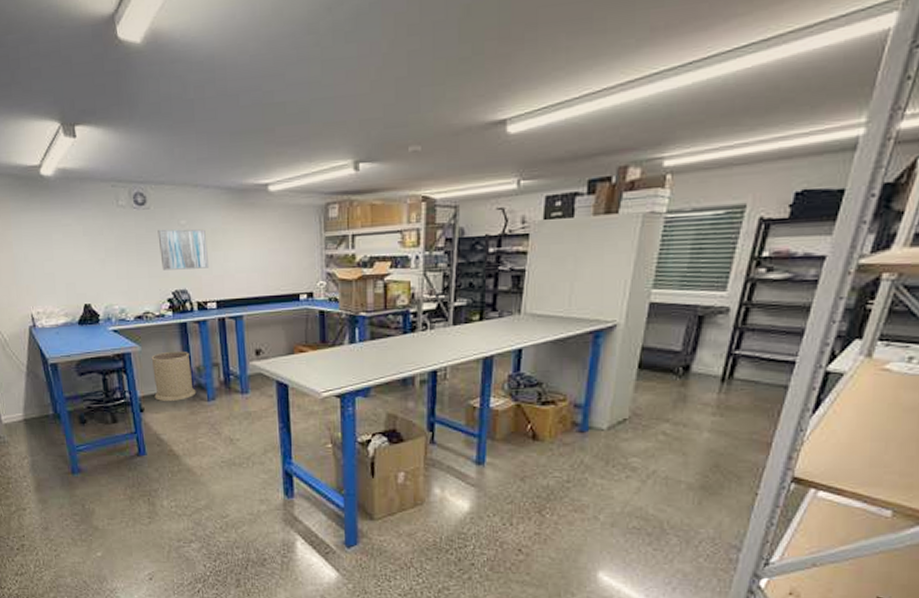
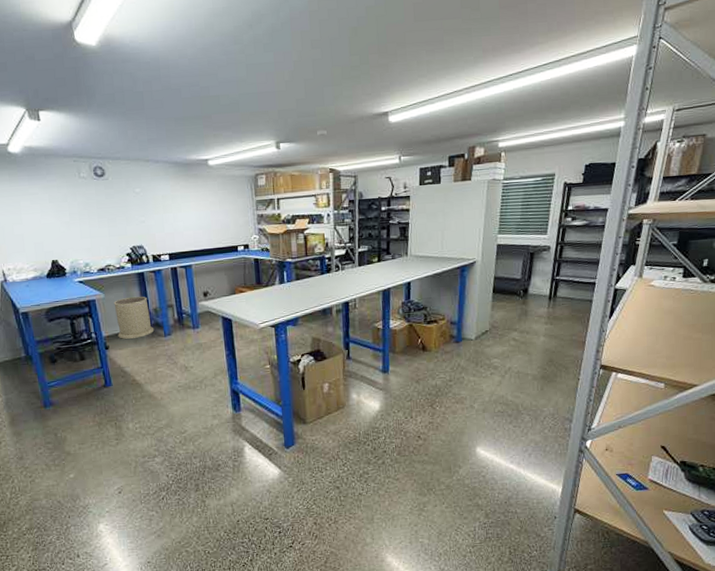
wall art: present [158,229,210,271] -> none [116,196,162,230]

